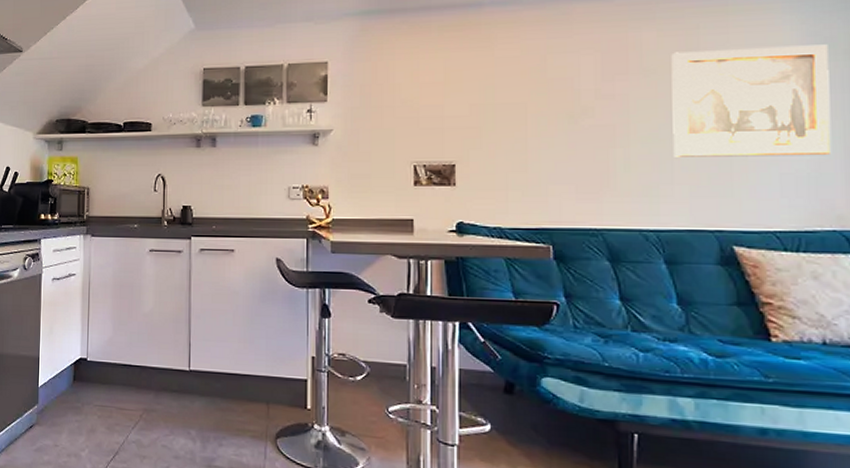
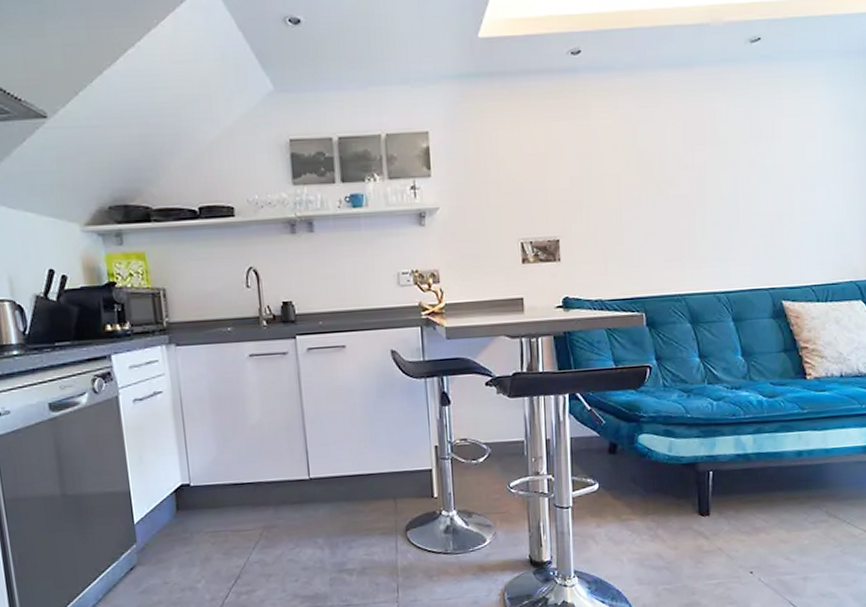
wall art: present [671,44,832,157] -> none [739,116,853,223]

